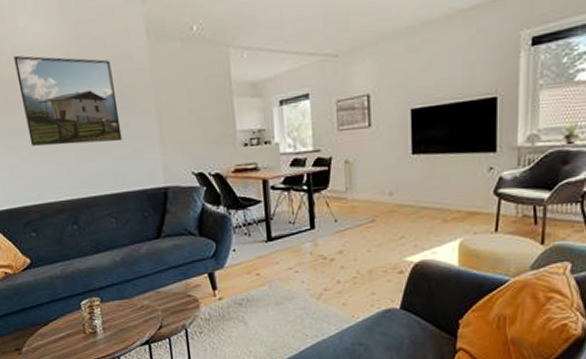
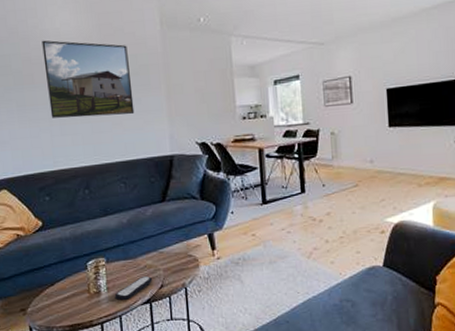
remote control: none [111,317,151,342] -> present [114,276,153,301]

